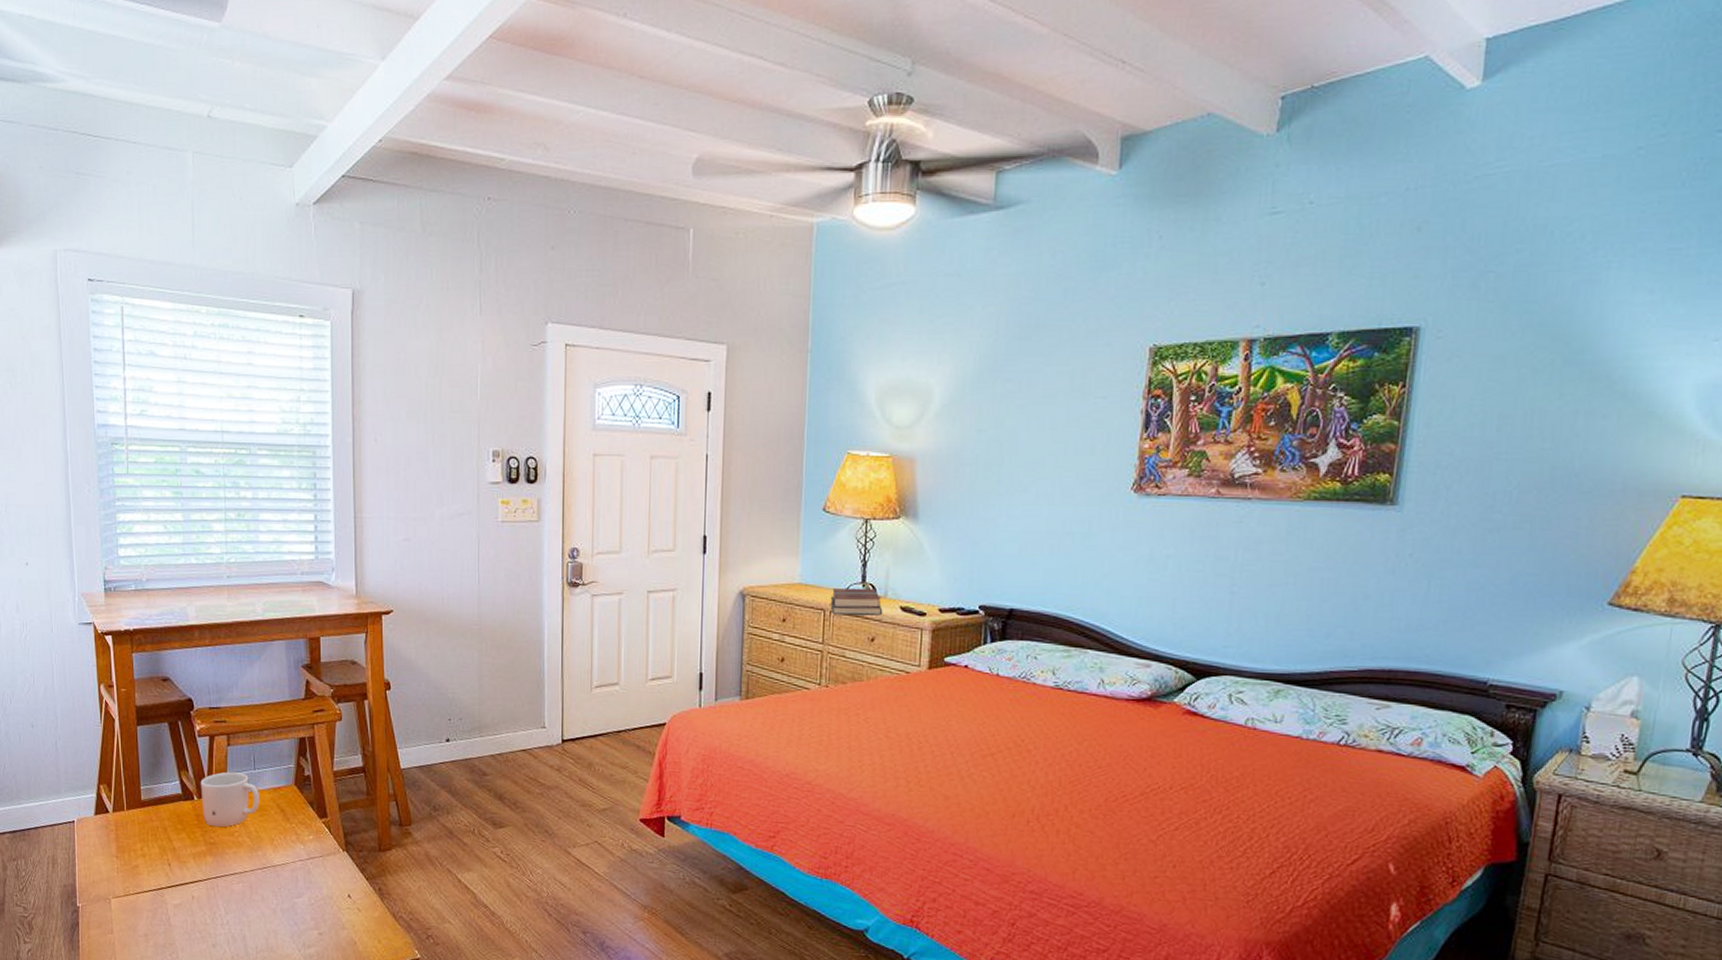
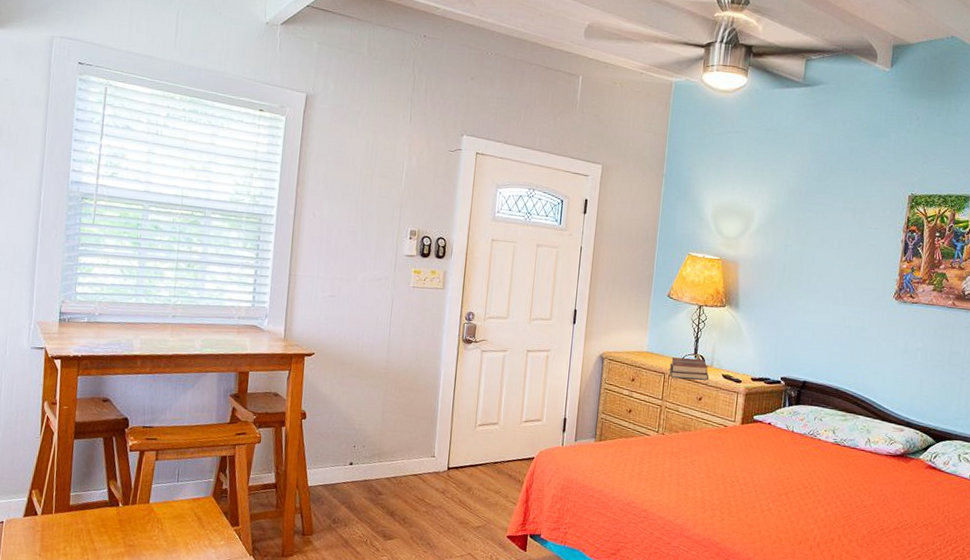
mug: present [200,772,259,828] -> none [125,483,180,532]

